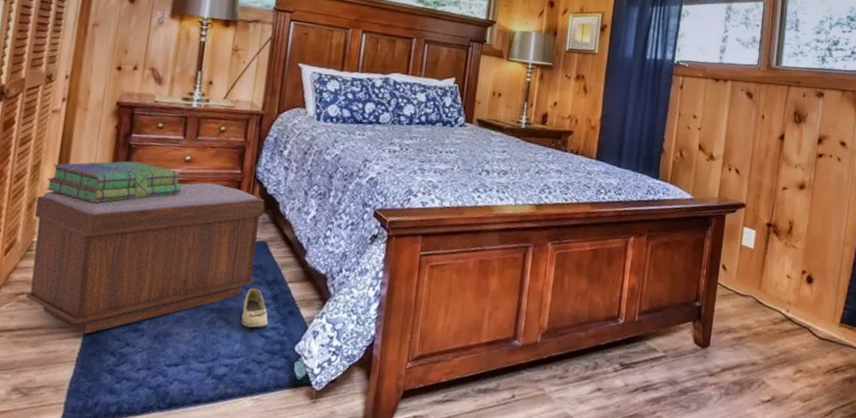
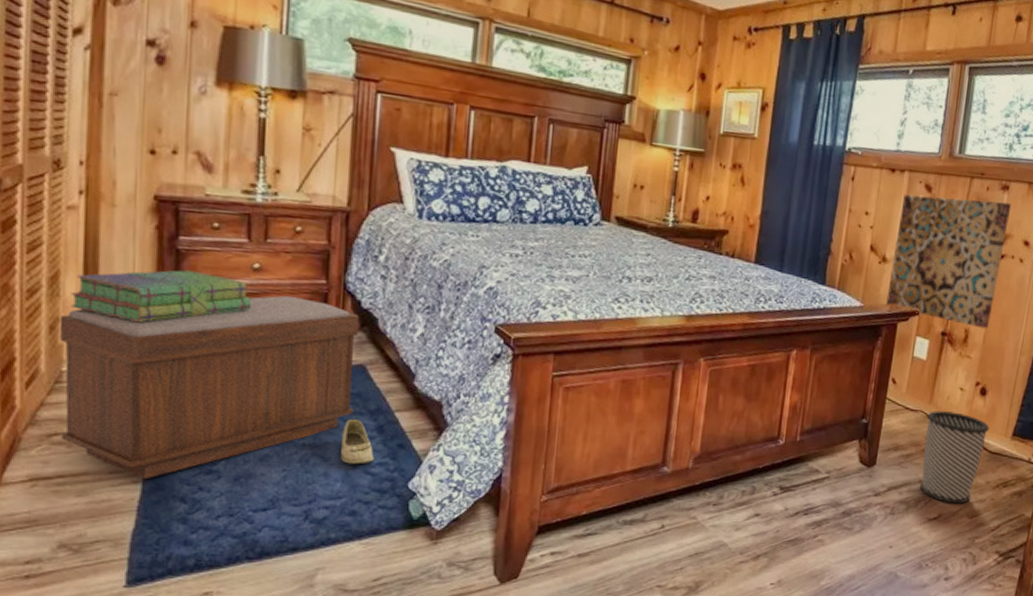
wall art: none [714,101,827,221] -> present [886,195,1012,329]
wastebasket: none [753,296,818,388] -> present [920,411,990,504]

